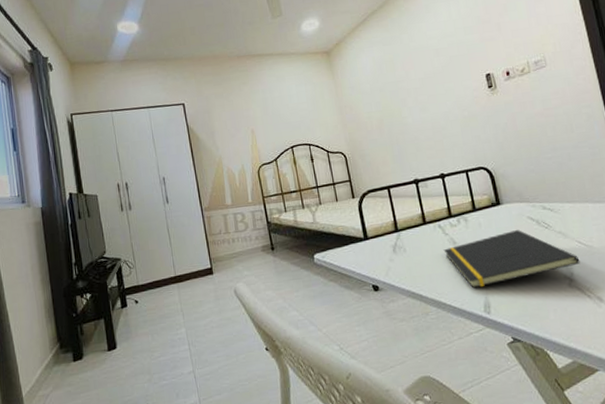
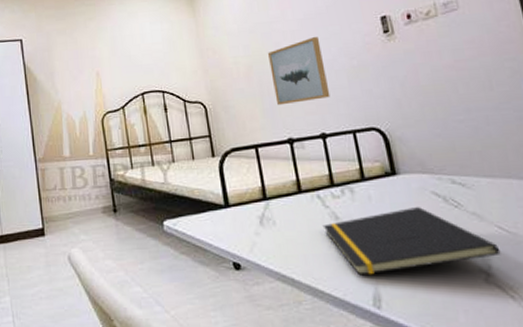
wall art: none [396,93,447,152] -> present [268,37,331,106]

